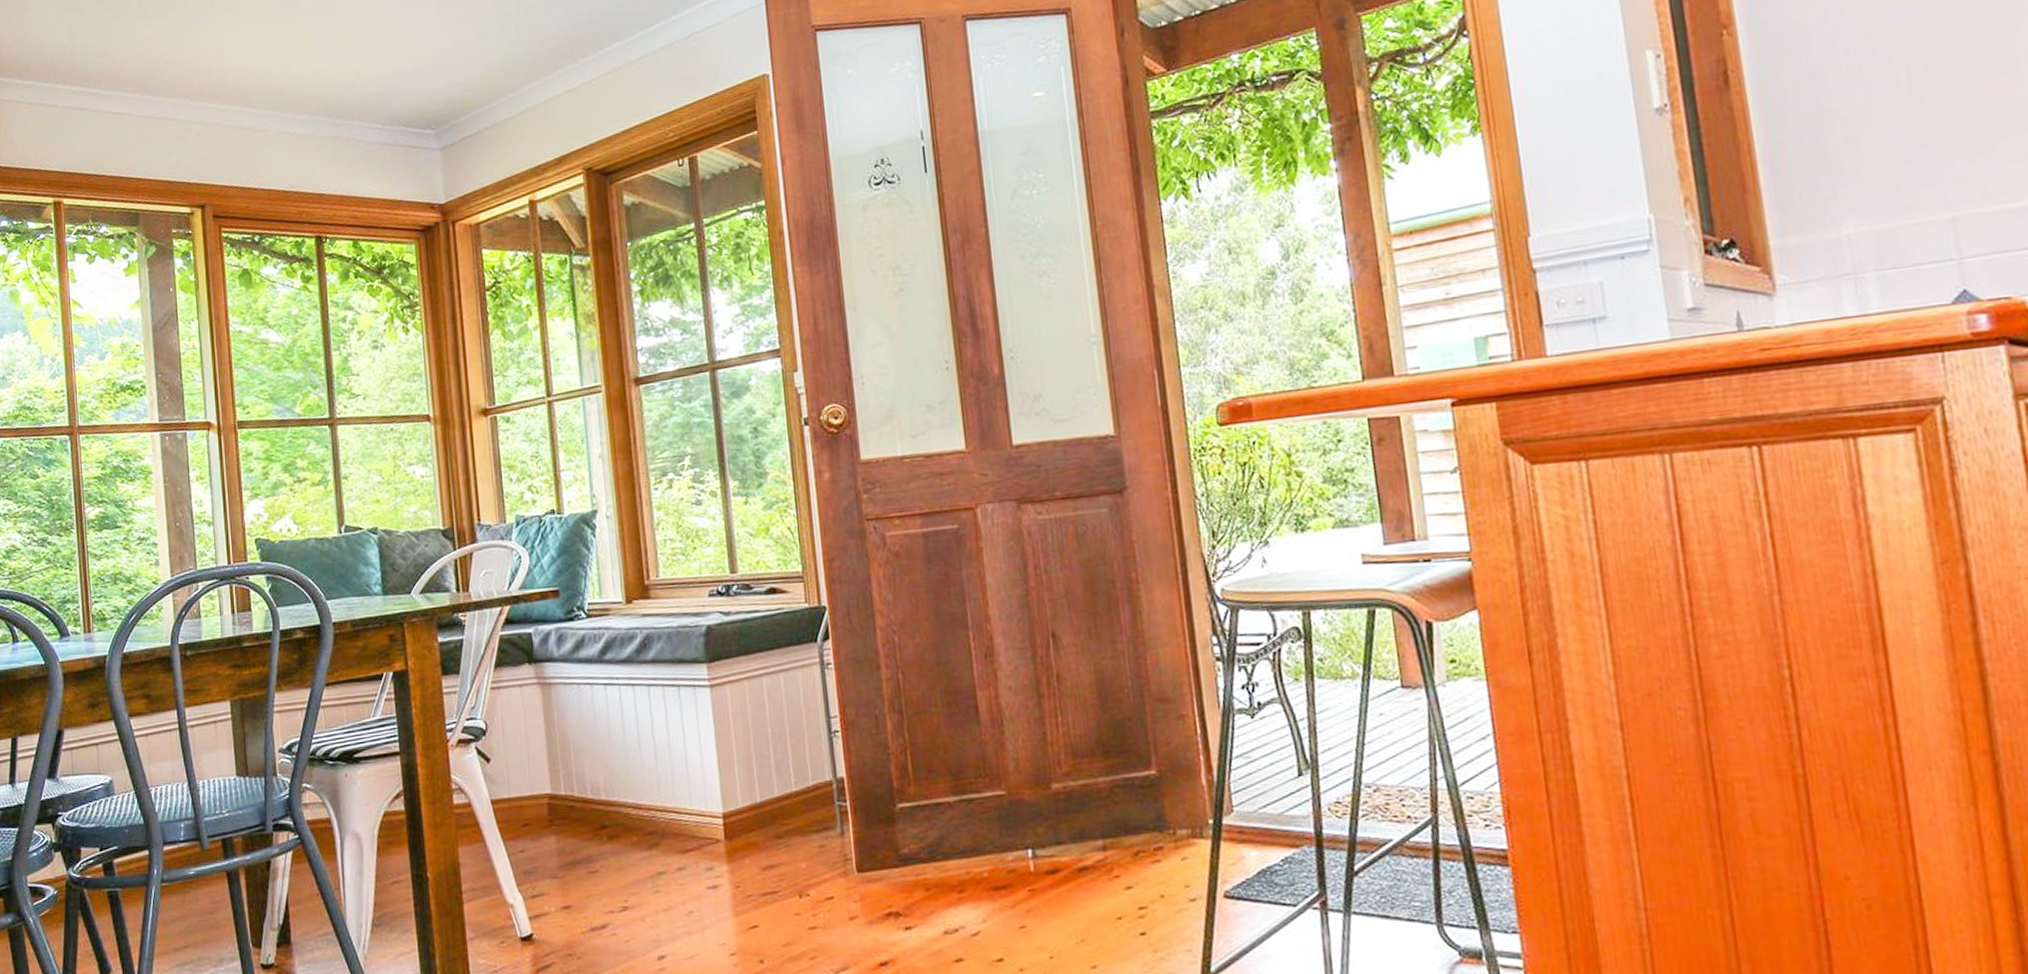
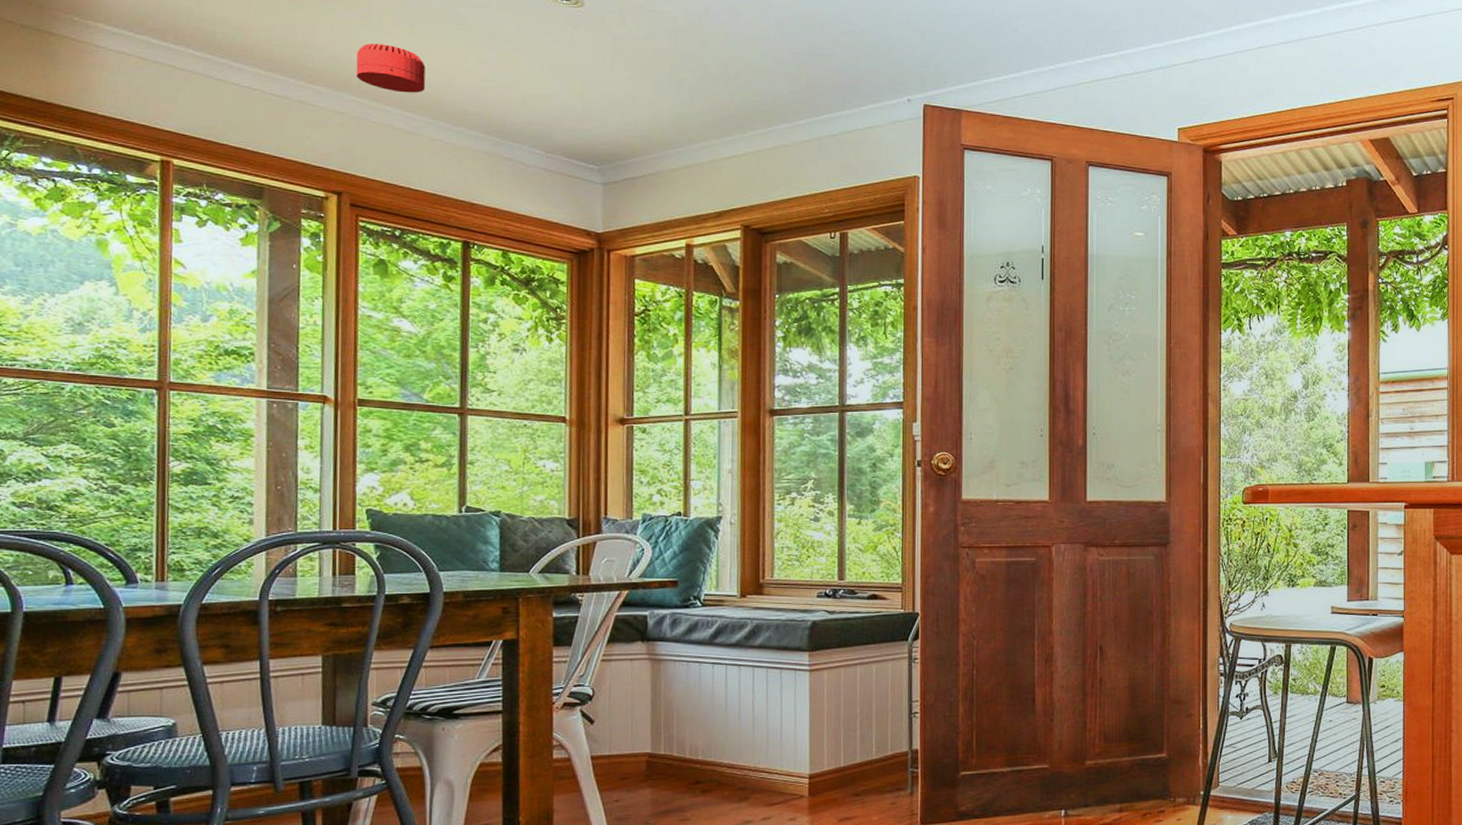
smoke detector: none [205,41,267,90] -> present [356,43,426,93]

